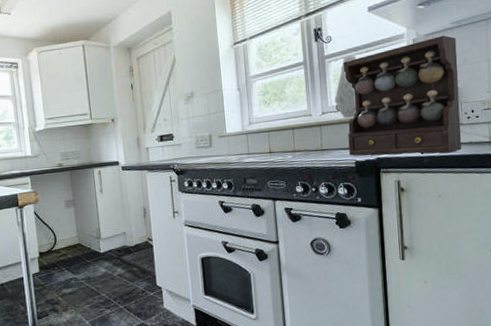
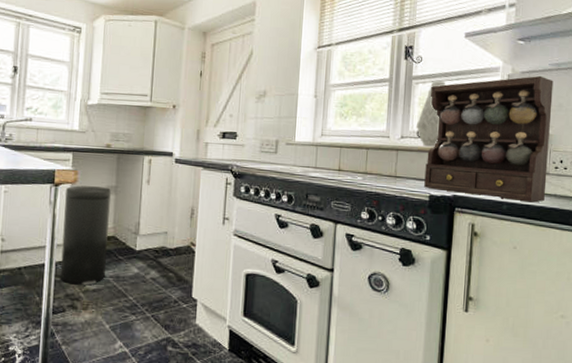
pedal bin: none [29,202,77,292] -> present [60,185,111,285]

